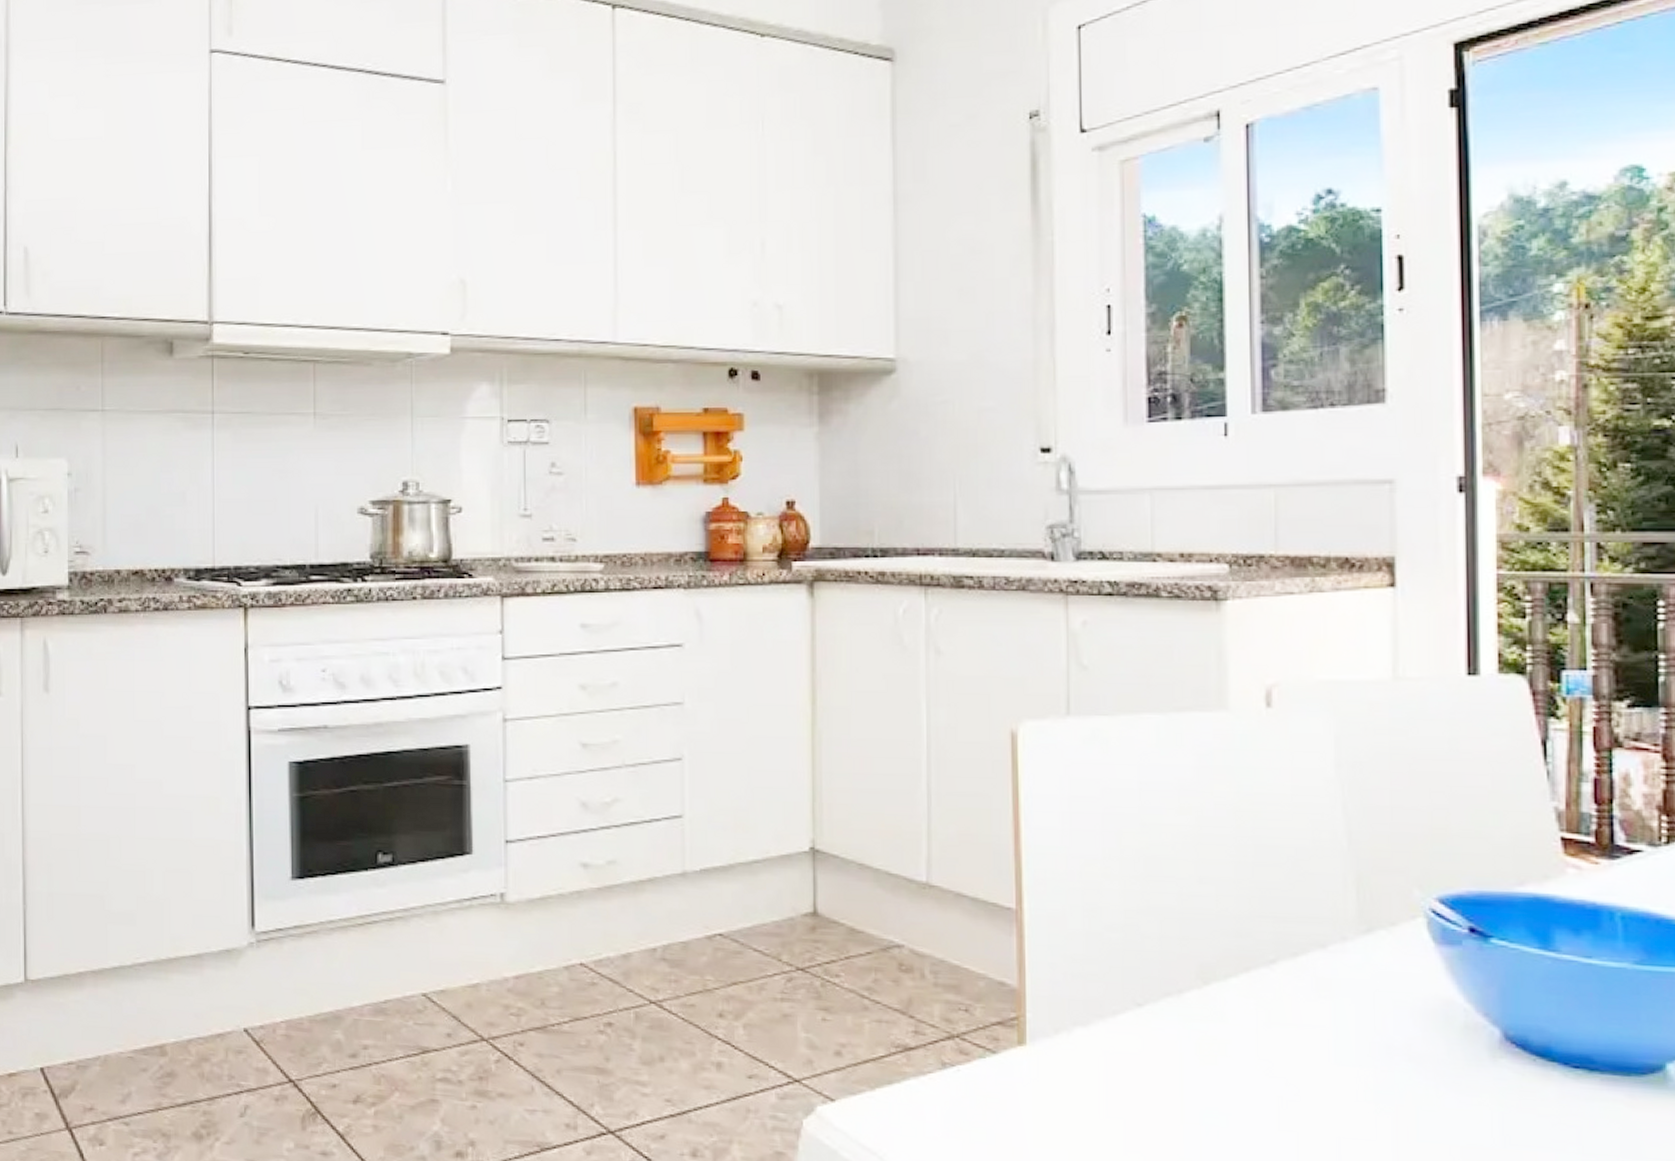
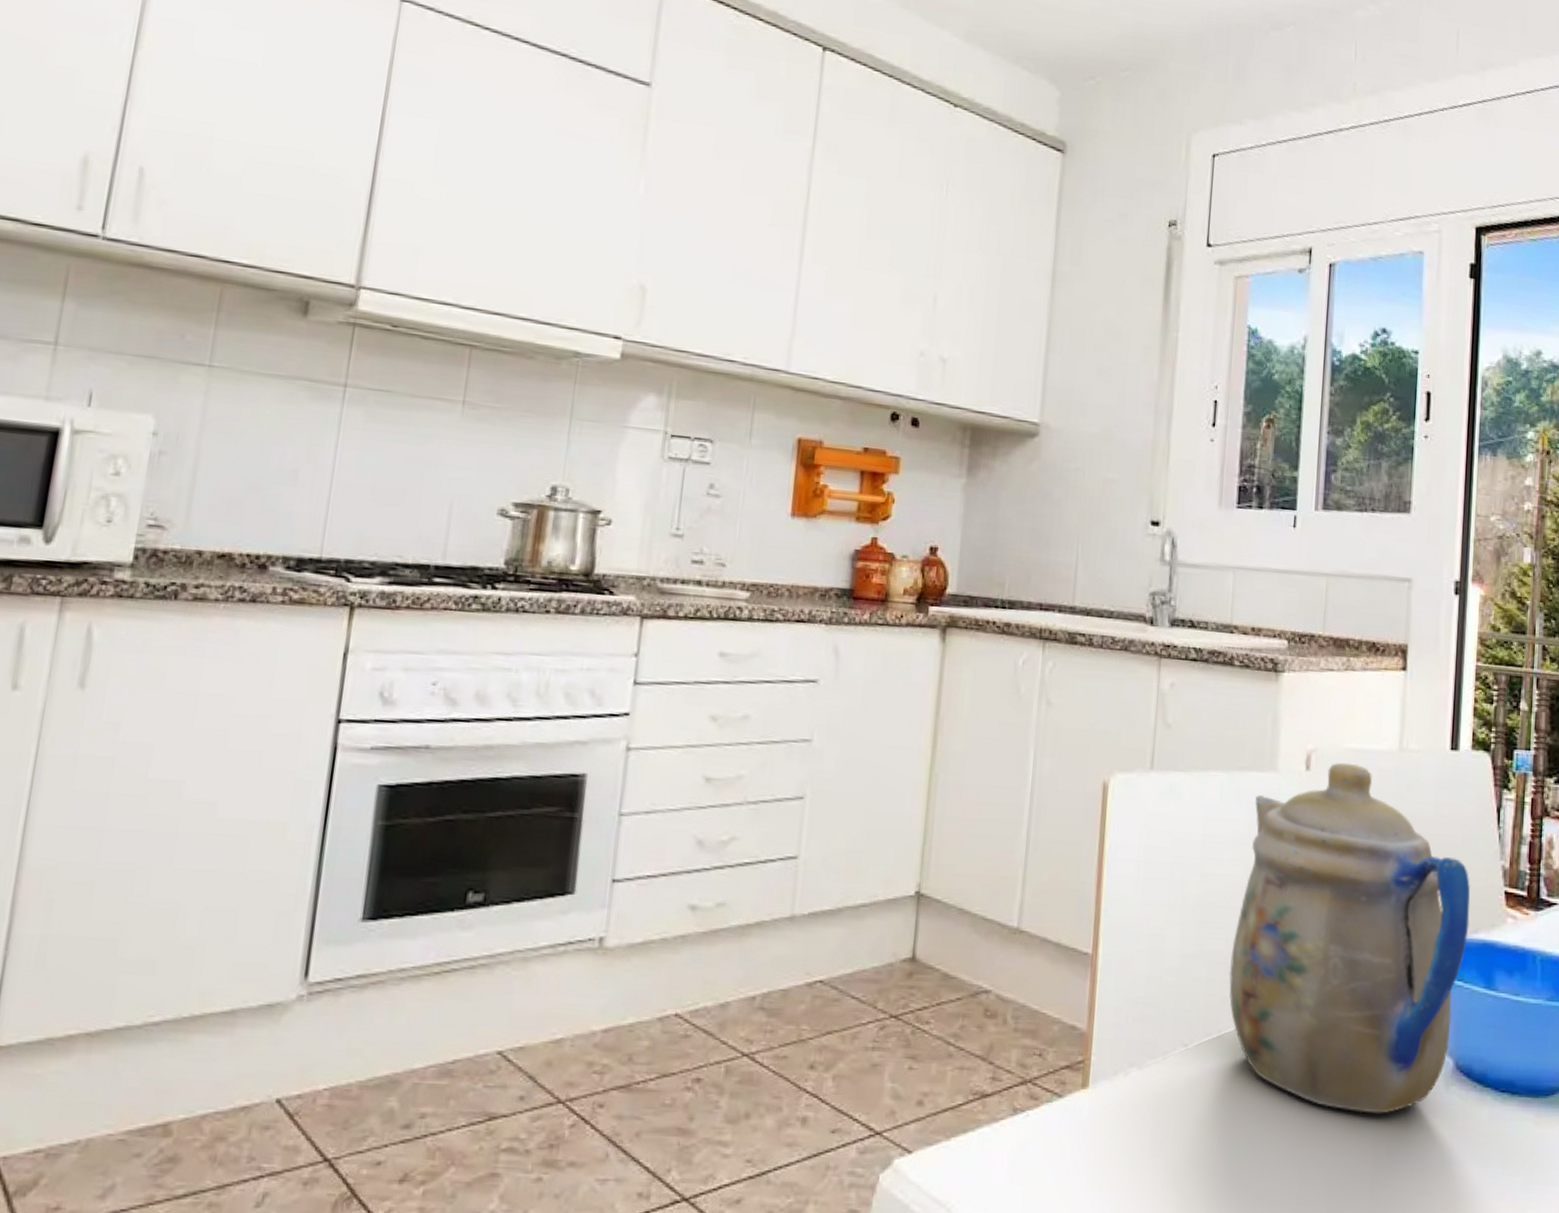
teapot: none [1186,696,1511,1087] -> present [1229,762,1470,1114]

